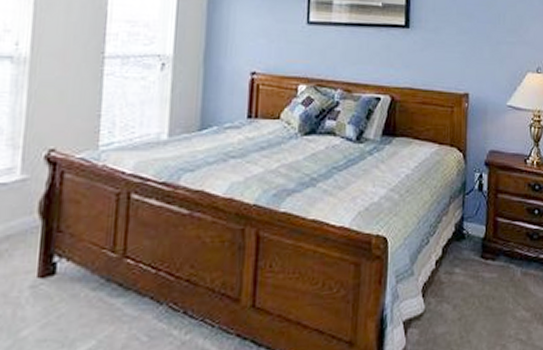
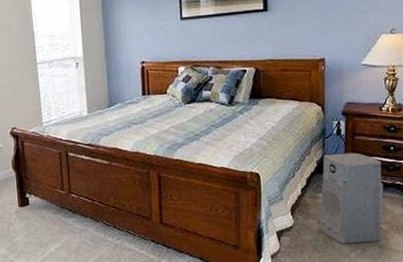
air purifier: none [455,215,527,339] -> present [320,152,384,244]

